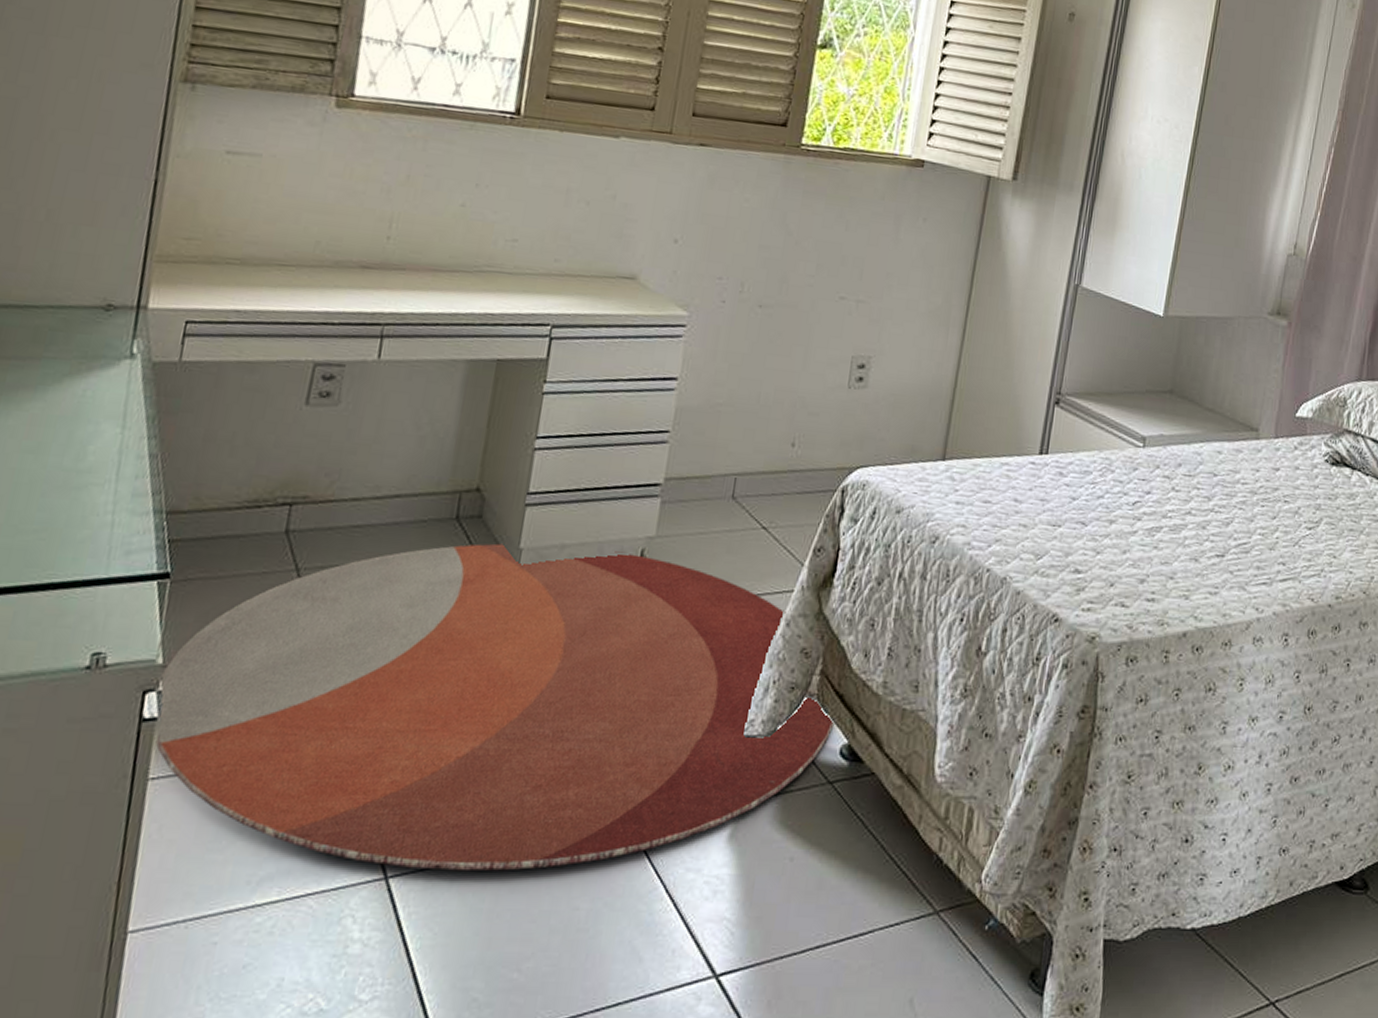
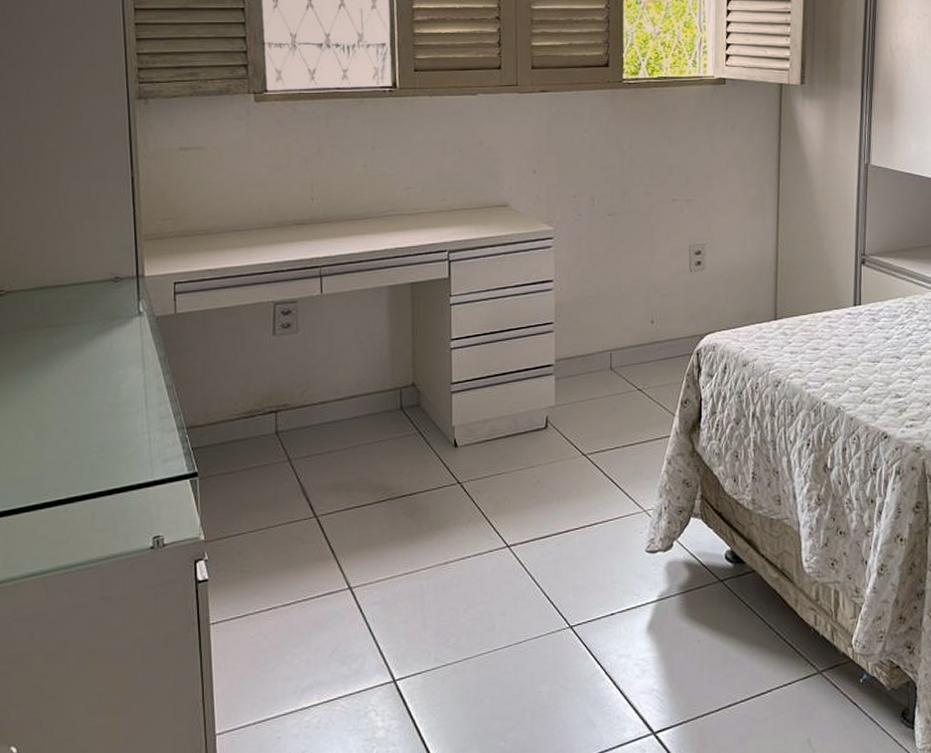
rug: present [154,543,835,871] -> none [204,420,718,672]

